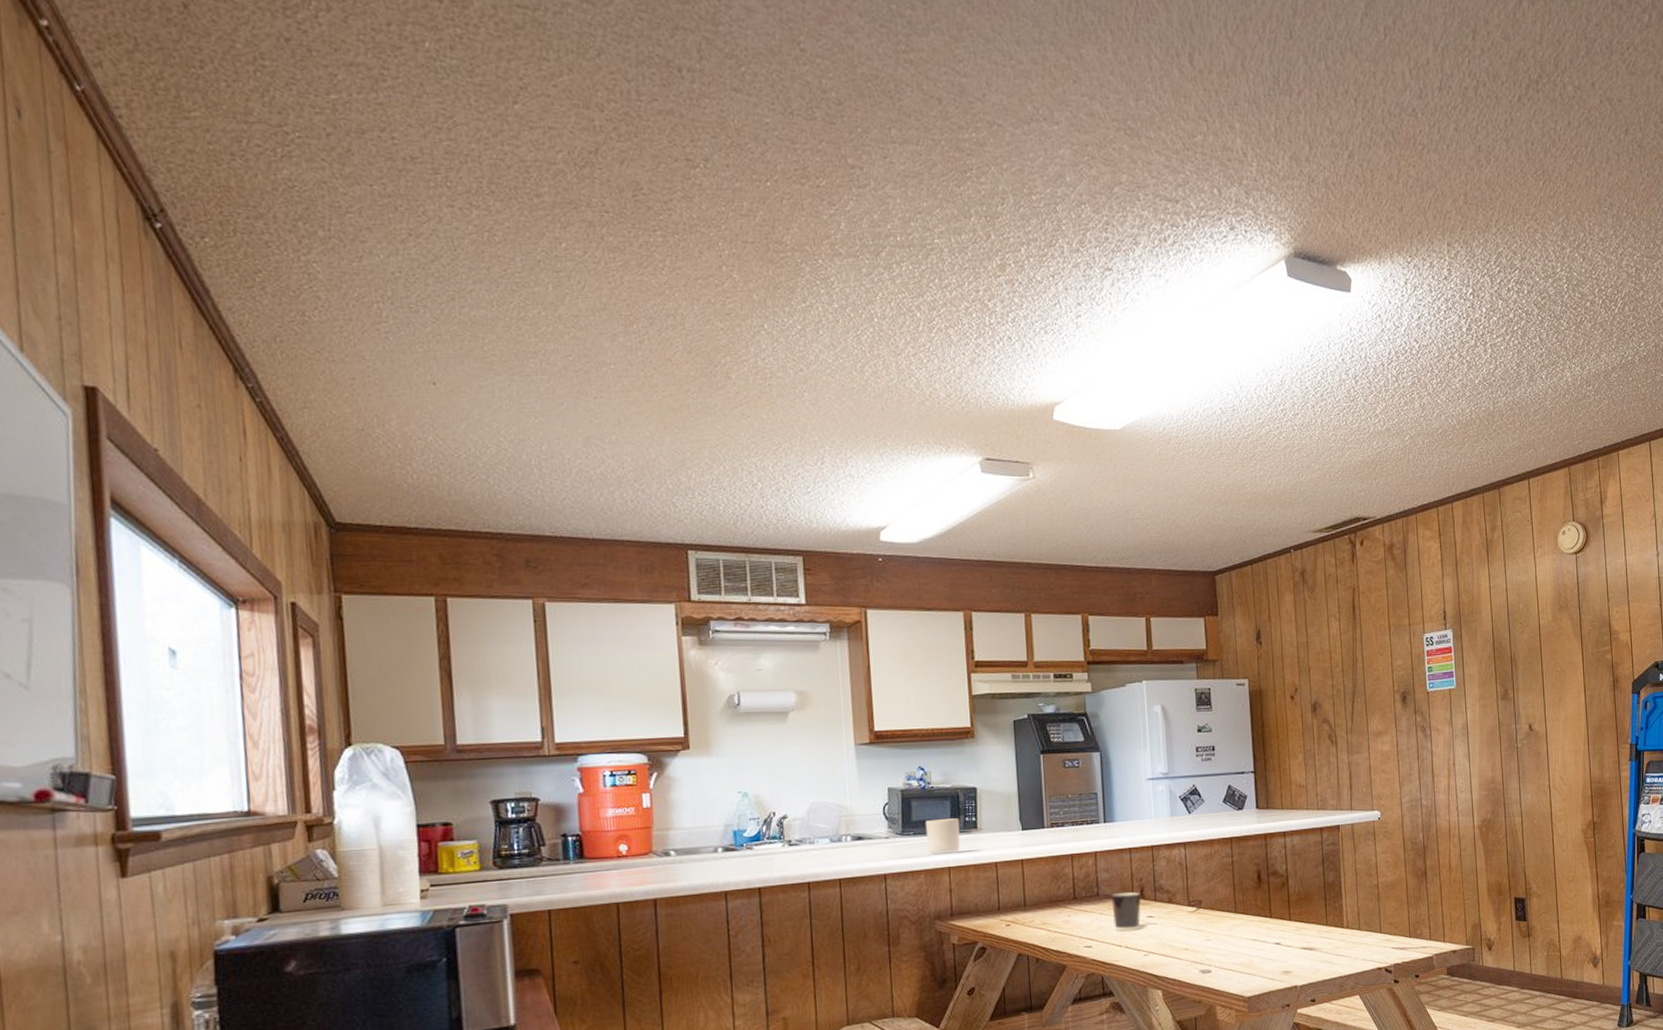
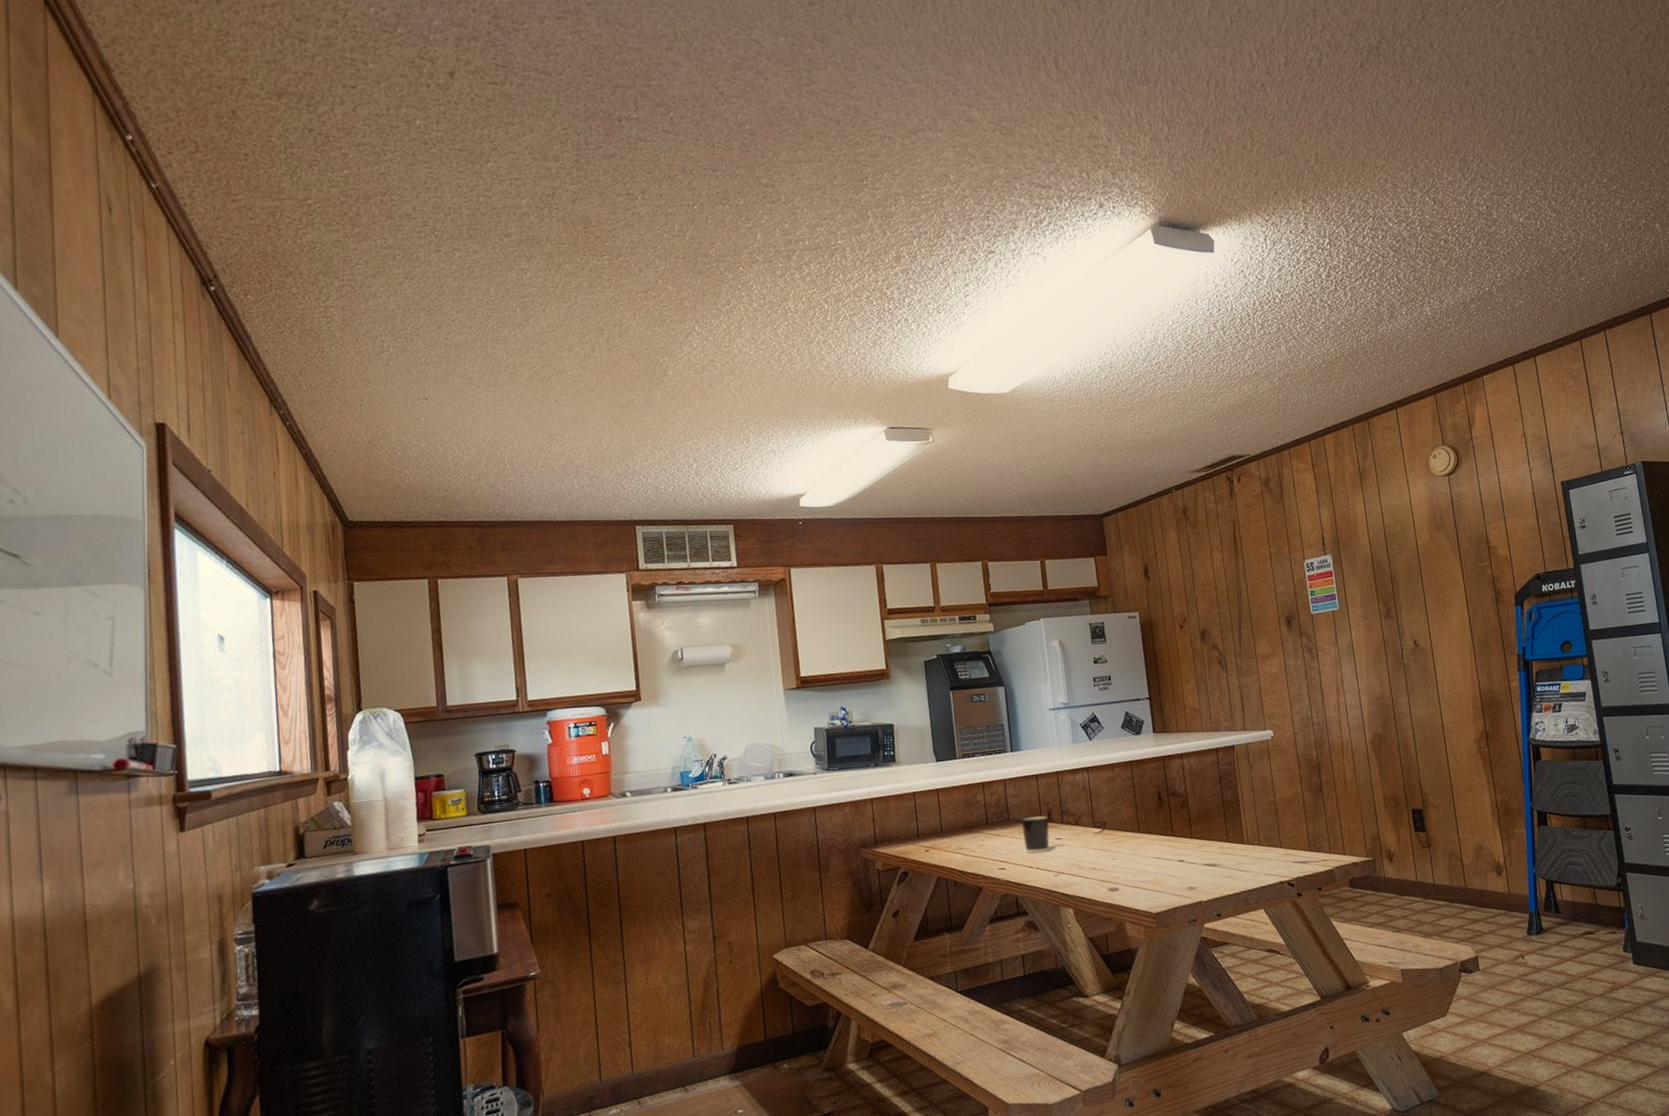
mug: present [925,818,961,855] -> none [848,753,881,788]

